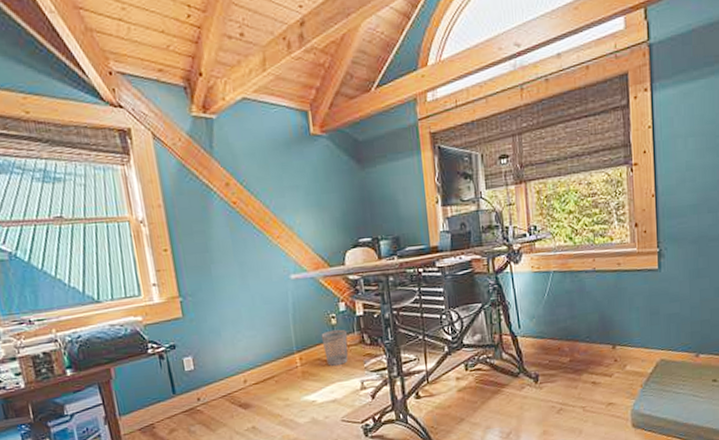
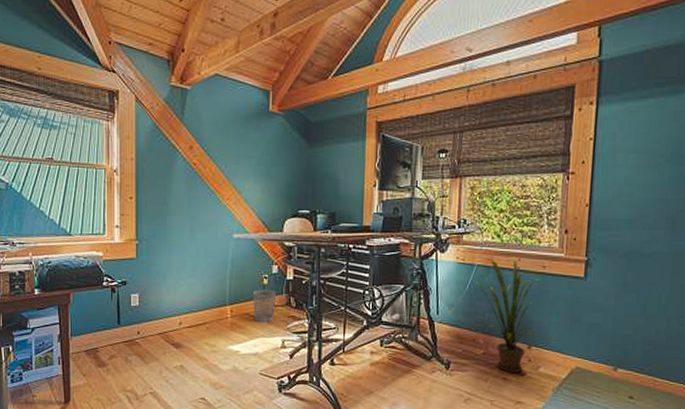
house plant: none [553,256,618,376] -> present [475,255,542,372]

